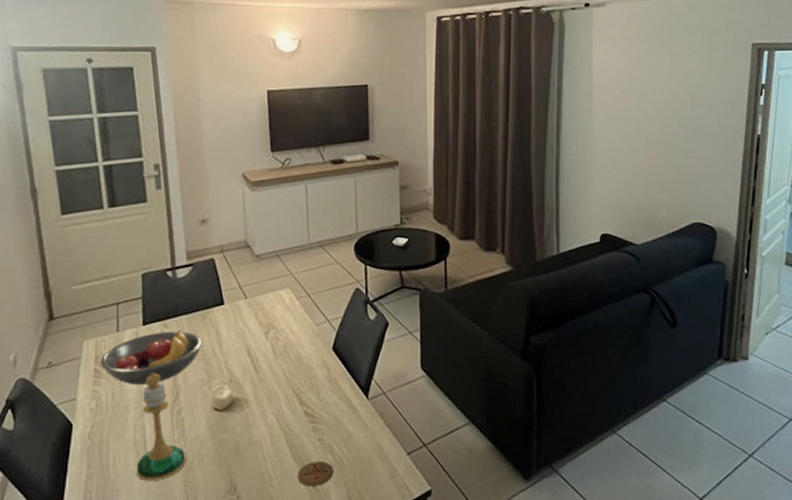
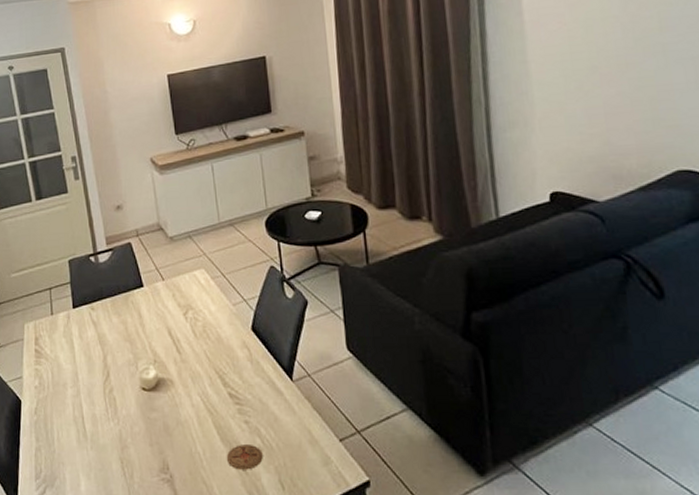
fruit bowl: present [100,330,203,384] -> none [39,312,127,364]
candle holder: present [136,371,186,481] -> none [77,352,121,456]

